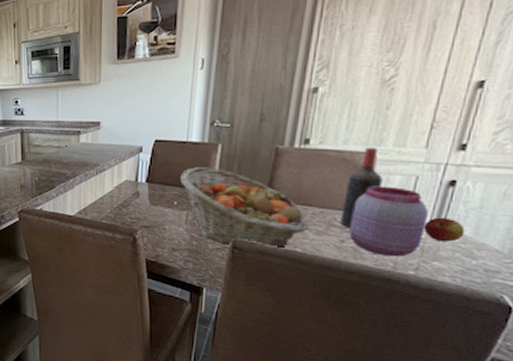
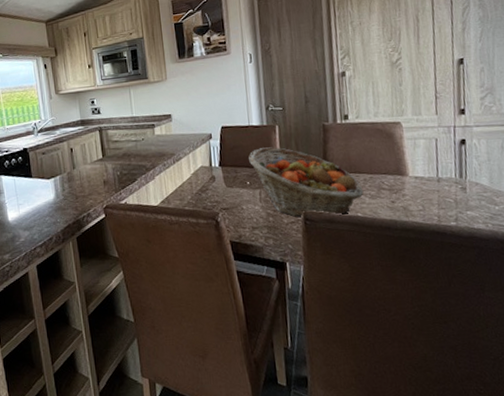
wine bottle: present [340,146,384,229] -> none [384,117,412,190]
jar: present [349,186,429,257] -> none [394,149,454,211]
apple: present [423,217,465,242] -> none [451,171,483,193]

